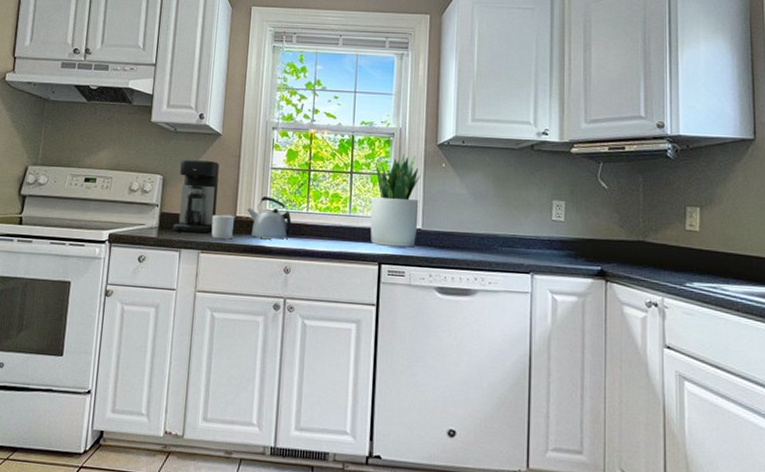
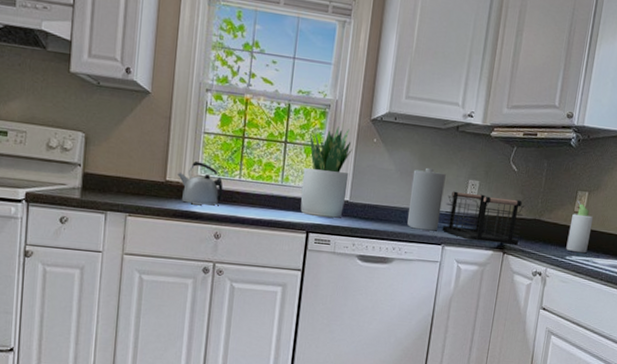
coffee maker: present [172,159,220,234] -> none [97,117,148,197]
mug: present [211,214,235,240] -> none [139,177,165,204]
paper towel holder: none [487,190,525,258] -> present [407,167,446,231]
dish rack: none [528,213,624,272] -> present [442,191,524,246]
bottle: none [683,218,713,279] -> present [566,200,594,253]

